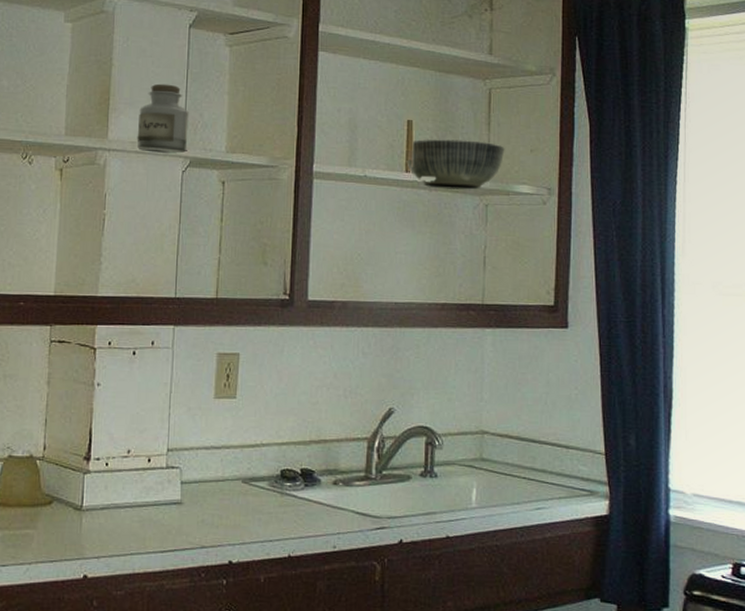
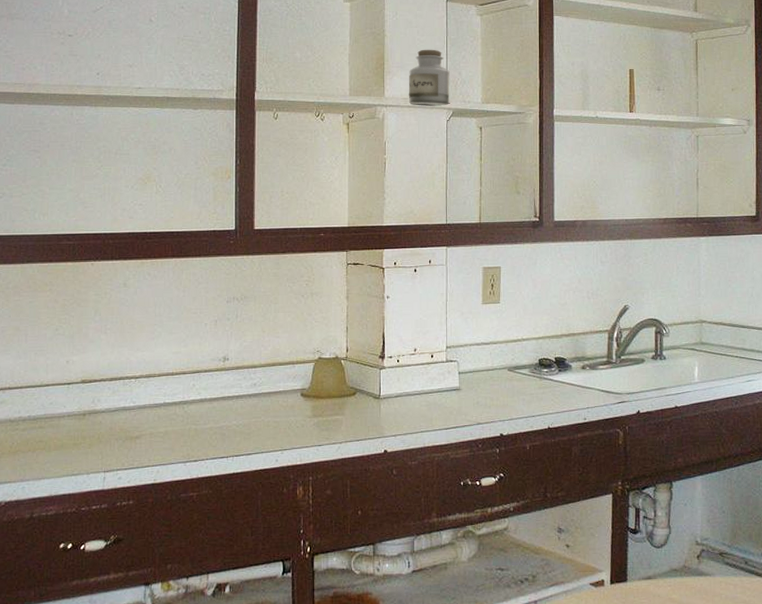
bowl: present [406,139,505,190] -> none [630,83,711,125]

